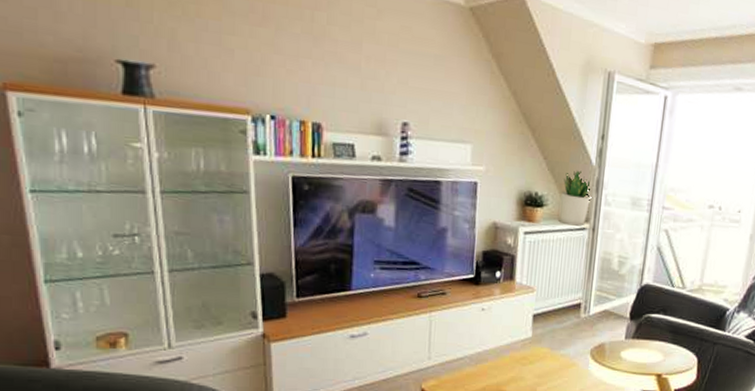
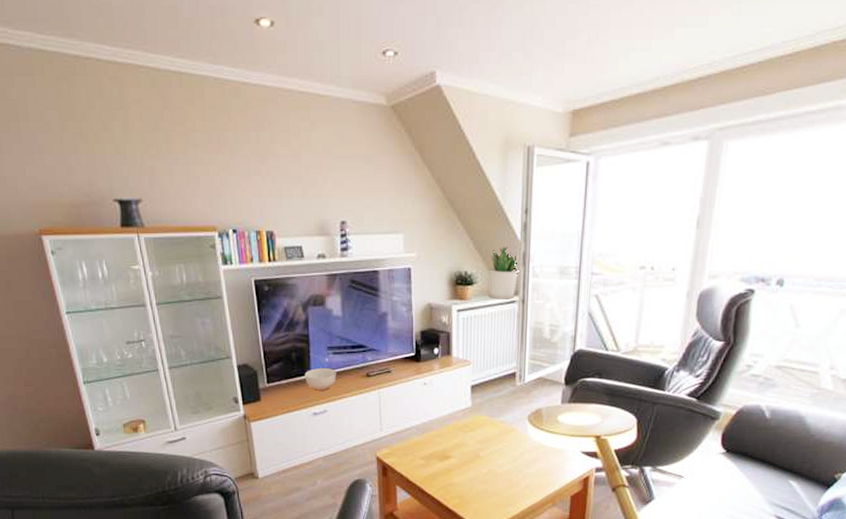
bowl: none [343,283,382,310] -> present [304,367,337,391]

